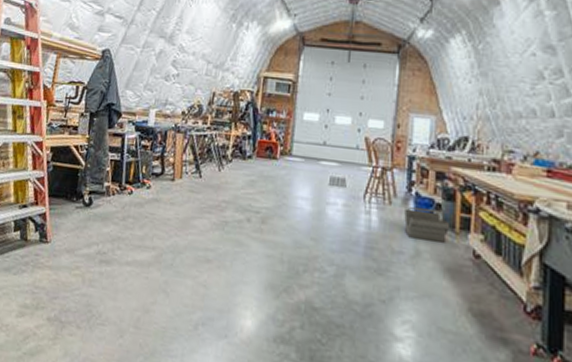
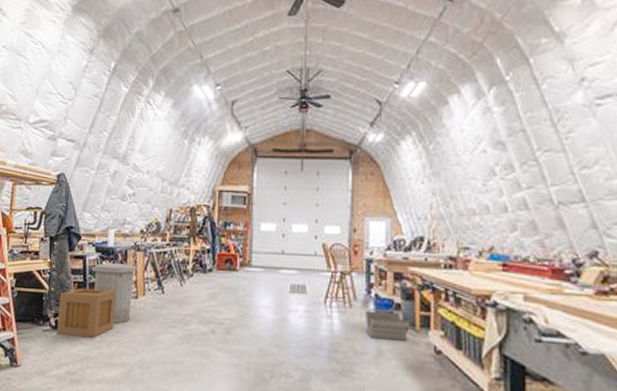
wooden crate: none [89,166,153,219] -> present [56,287,116,338]
trash can: none [131,142,175,207] -> present [94,263,136,325]

